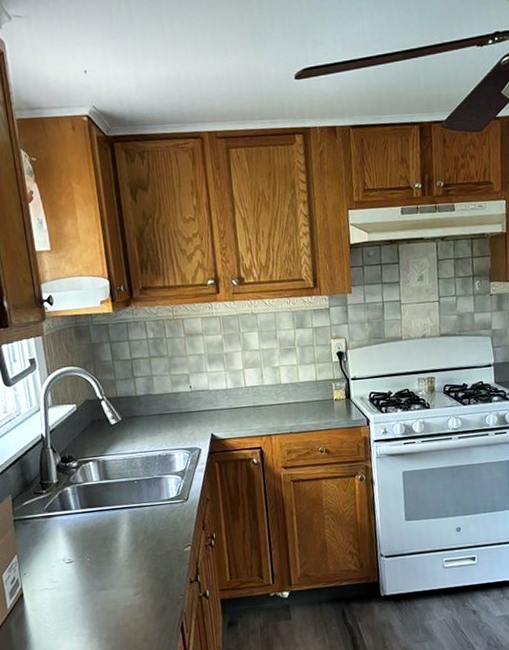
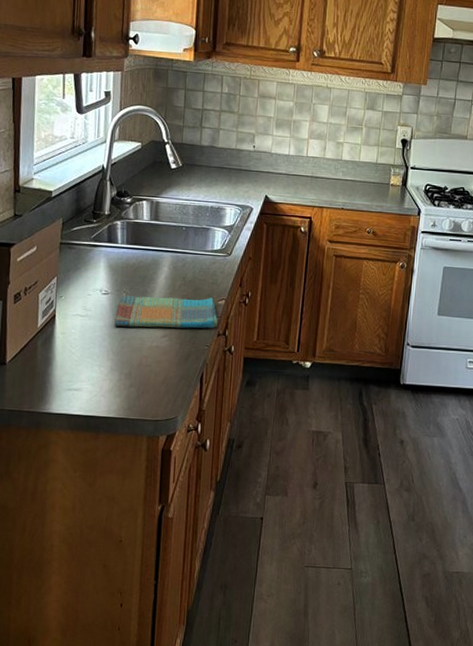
dish towel: none [83,546,189,593] -> present [114,295,218,329]

